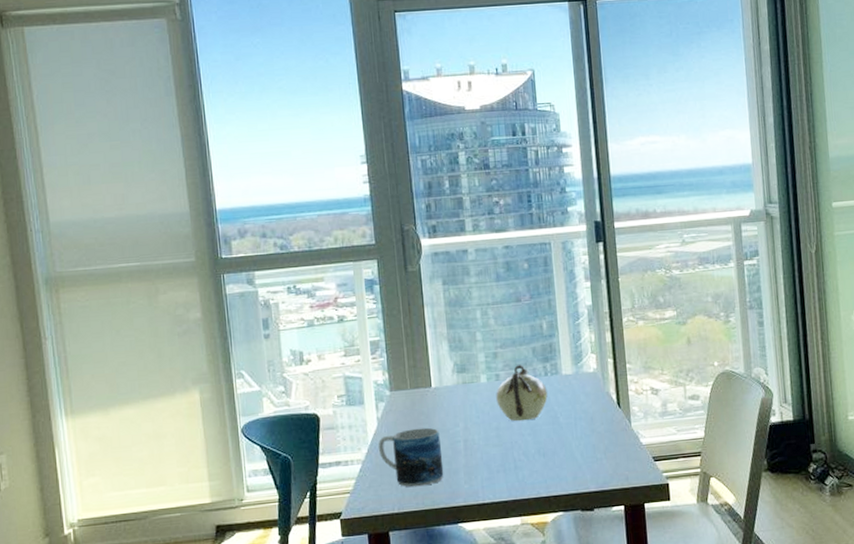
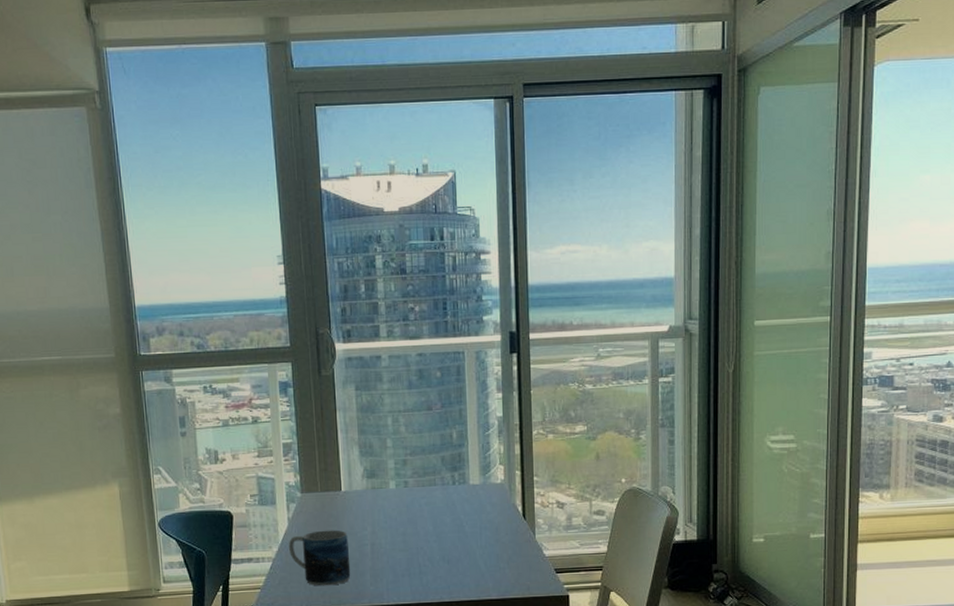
teapot: present [496,365,548,422] -> none [404,473,454,528]

